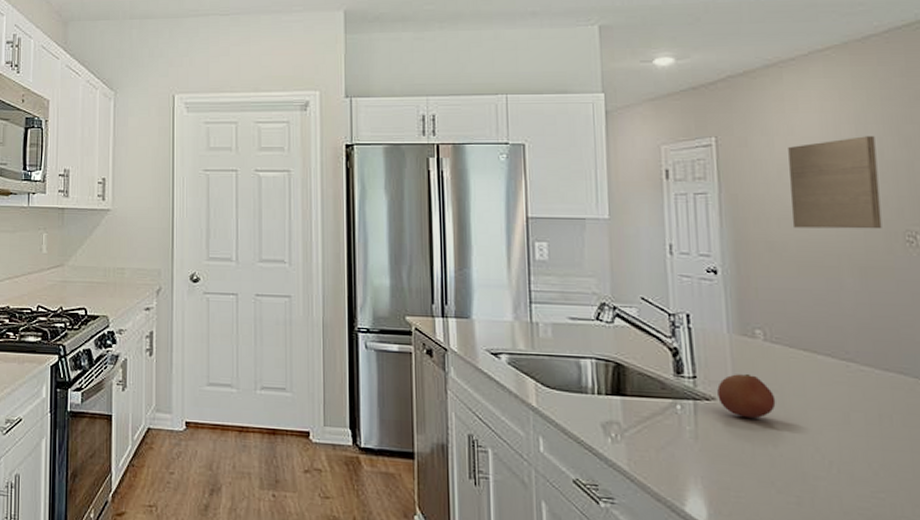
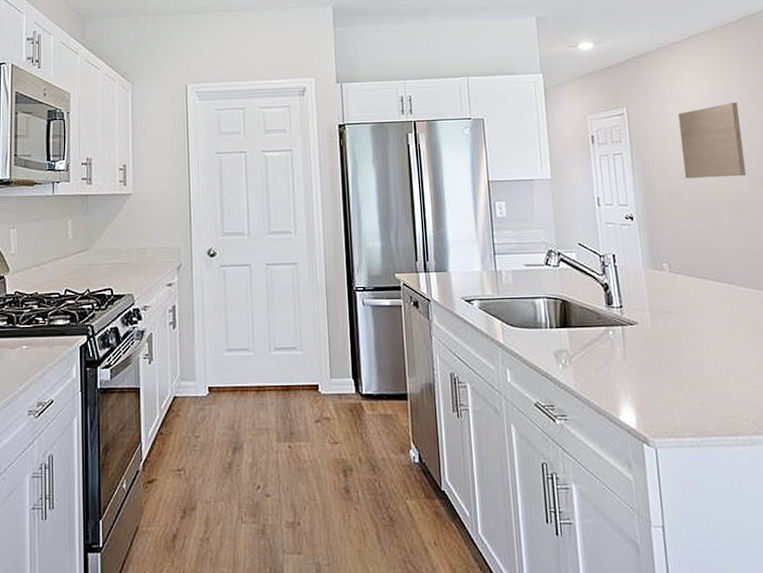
fruit: present [717,373,776,419] -> none [638,300,681,337]

